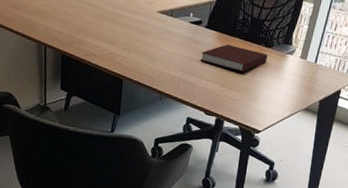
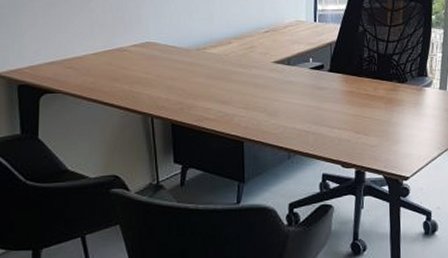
notebook: present [200,44,267,72] -> none [327,86,402,114]

